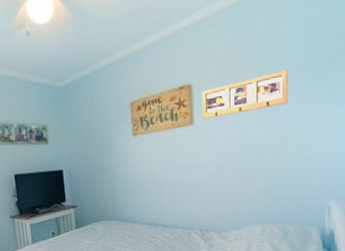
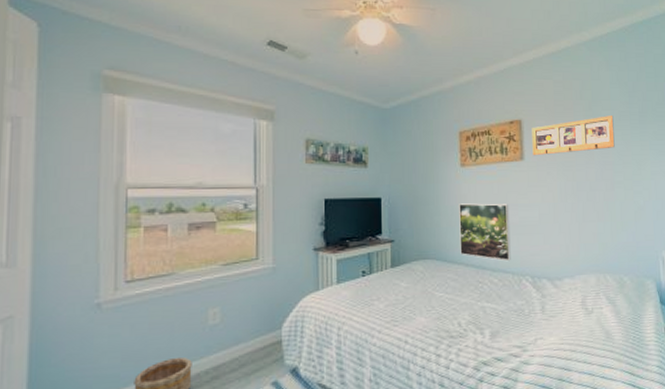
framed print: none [132,167,181,218] -> present [459,203,511,261]

